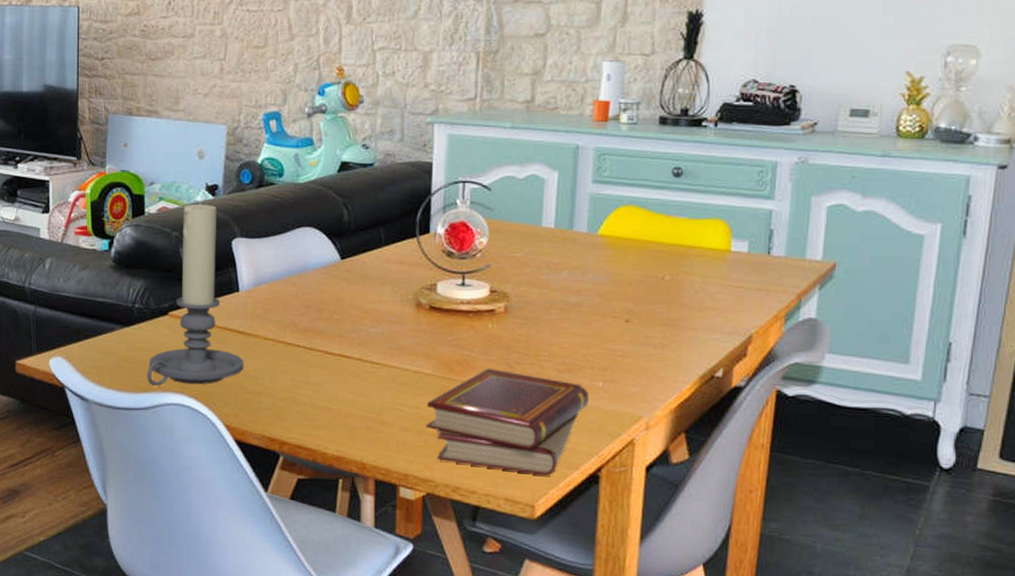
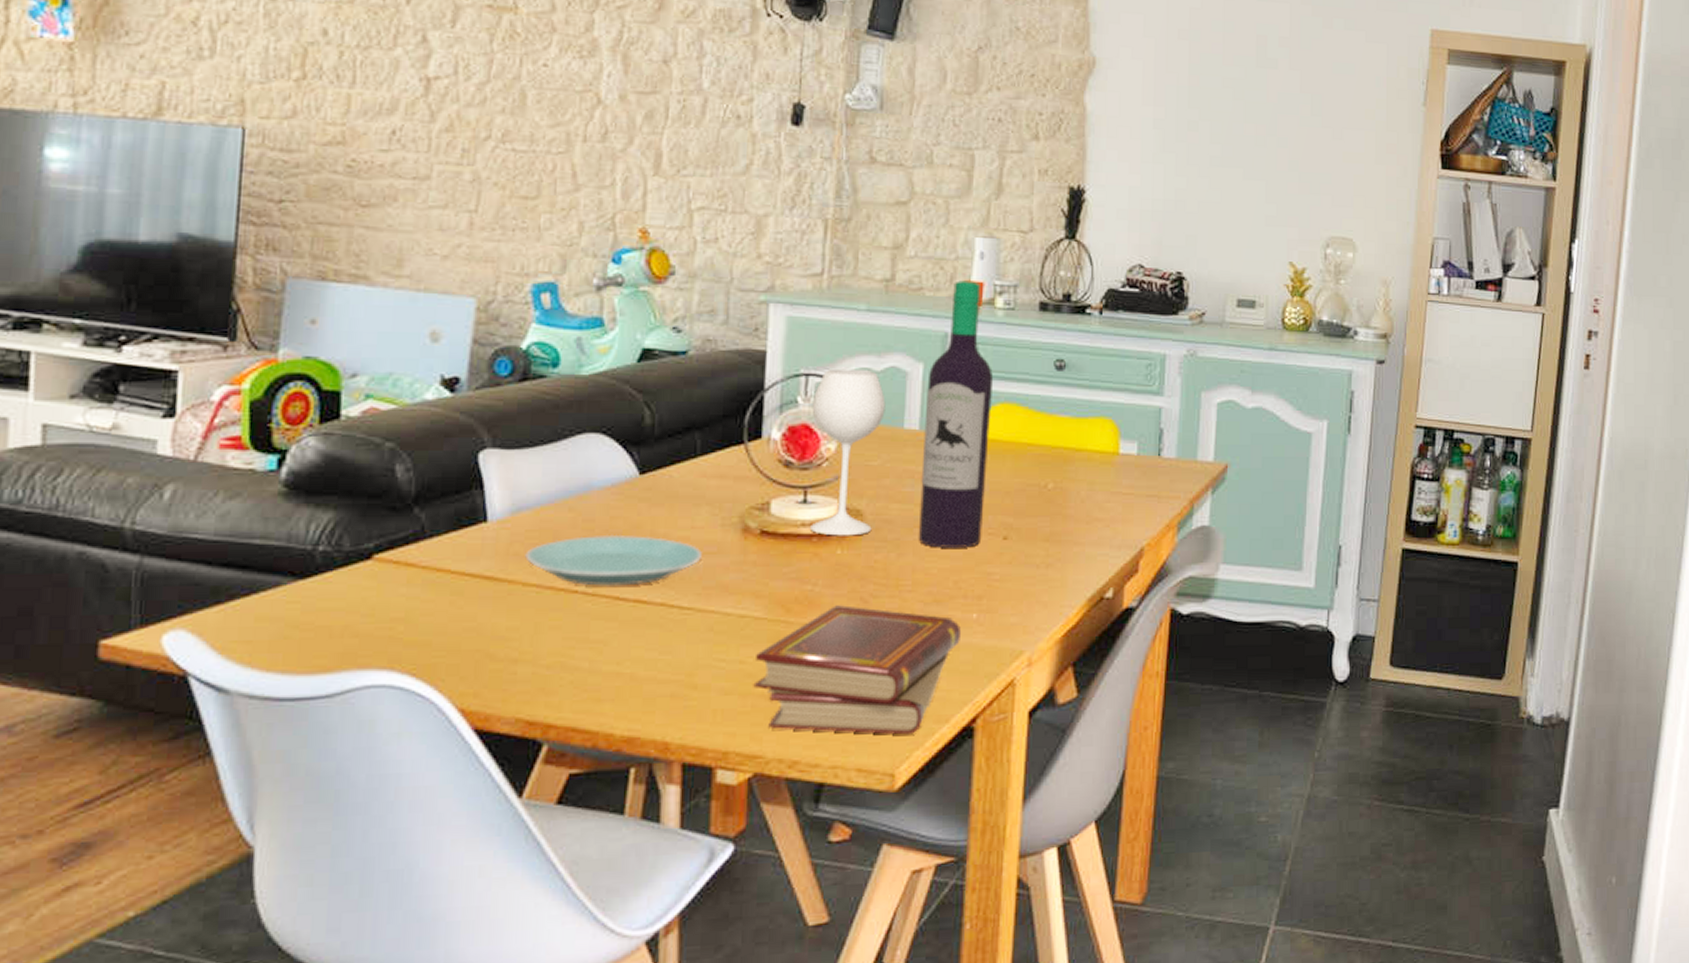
candle holder: present [147,202,244,386] -> none [333,401,492,662]
plate: none [265,304,387,344] -> present [525,534,702,586]
wine bottle: none [468,100,618,328] -> present [810,280,994,548]

